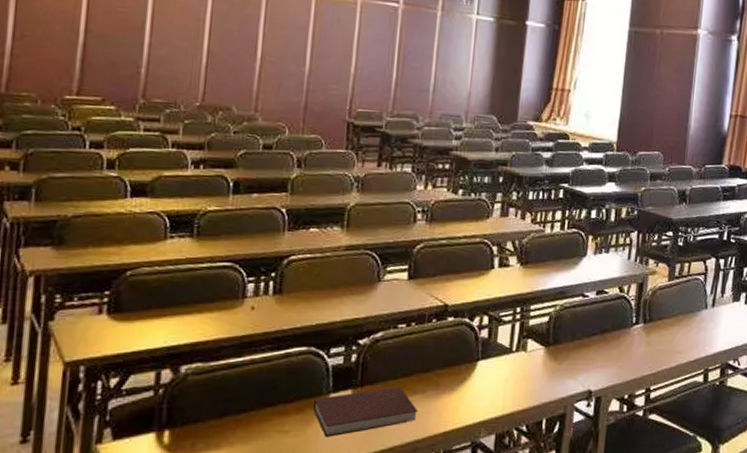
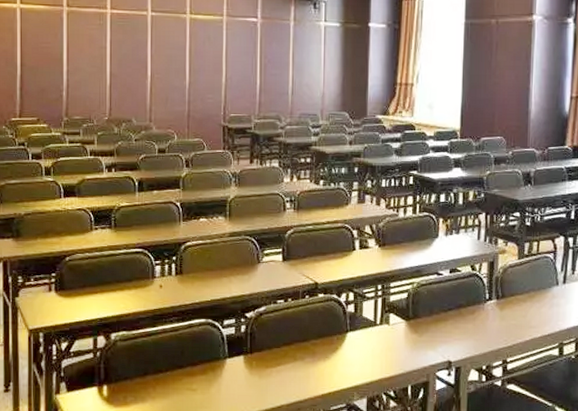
notebook: present [313,387,419,437] -> none [214,354,300,396]

